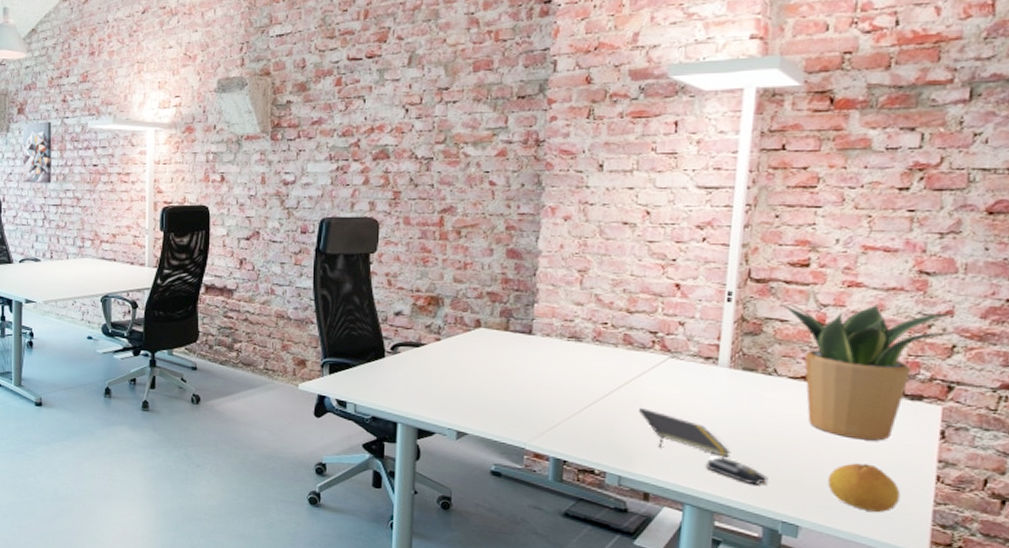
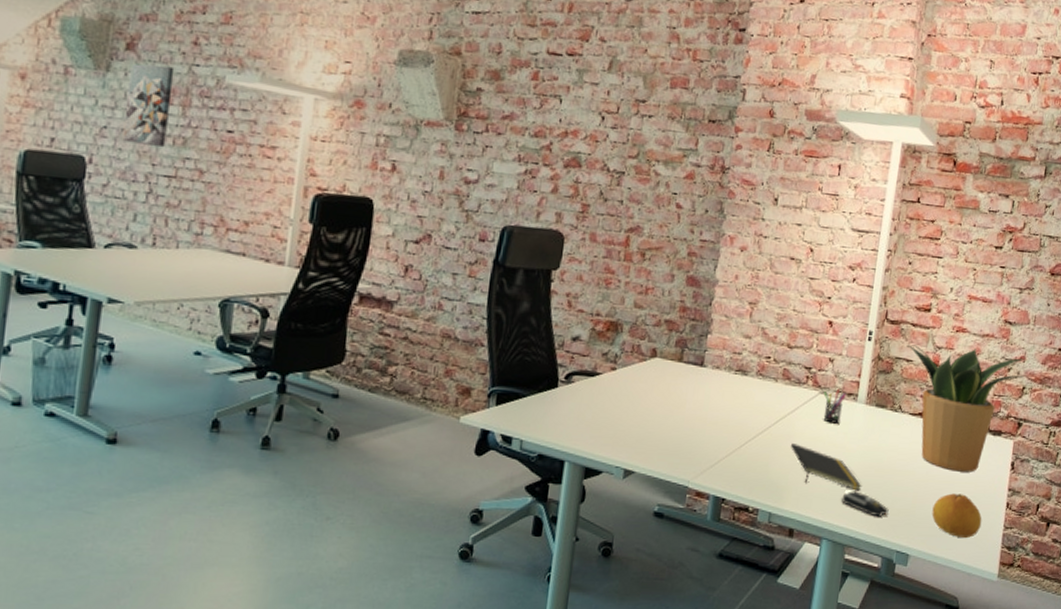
pen holder: none [675,352,703,388] -> present [823,388,846,424]

